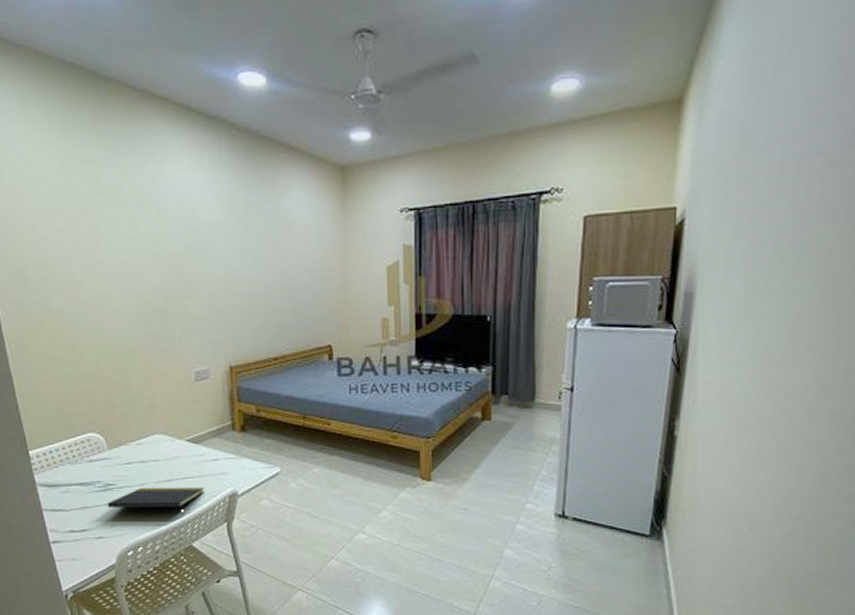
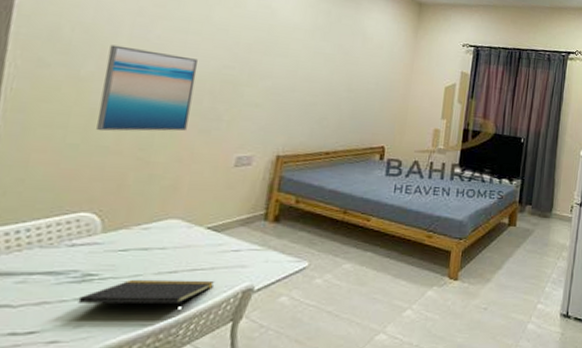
wall art: none [67,276,147,360] -> present [97,44,198,132]

